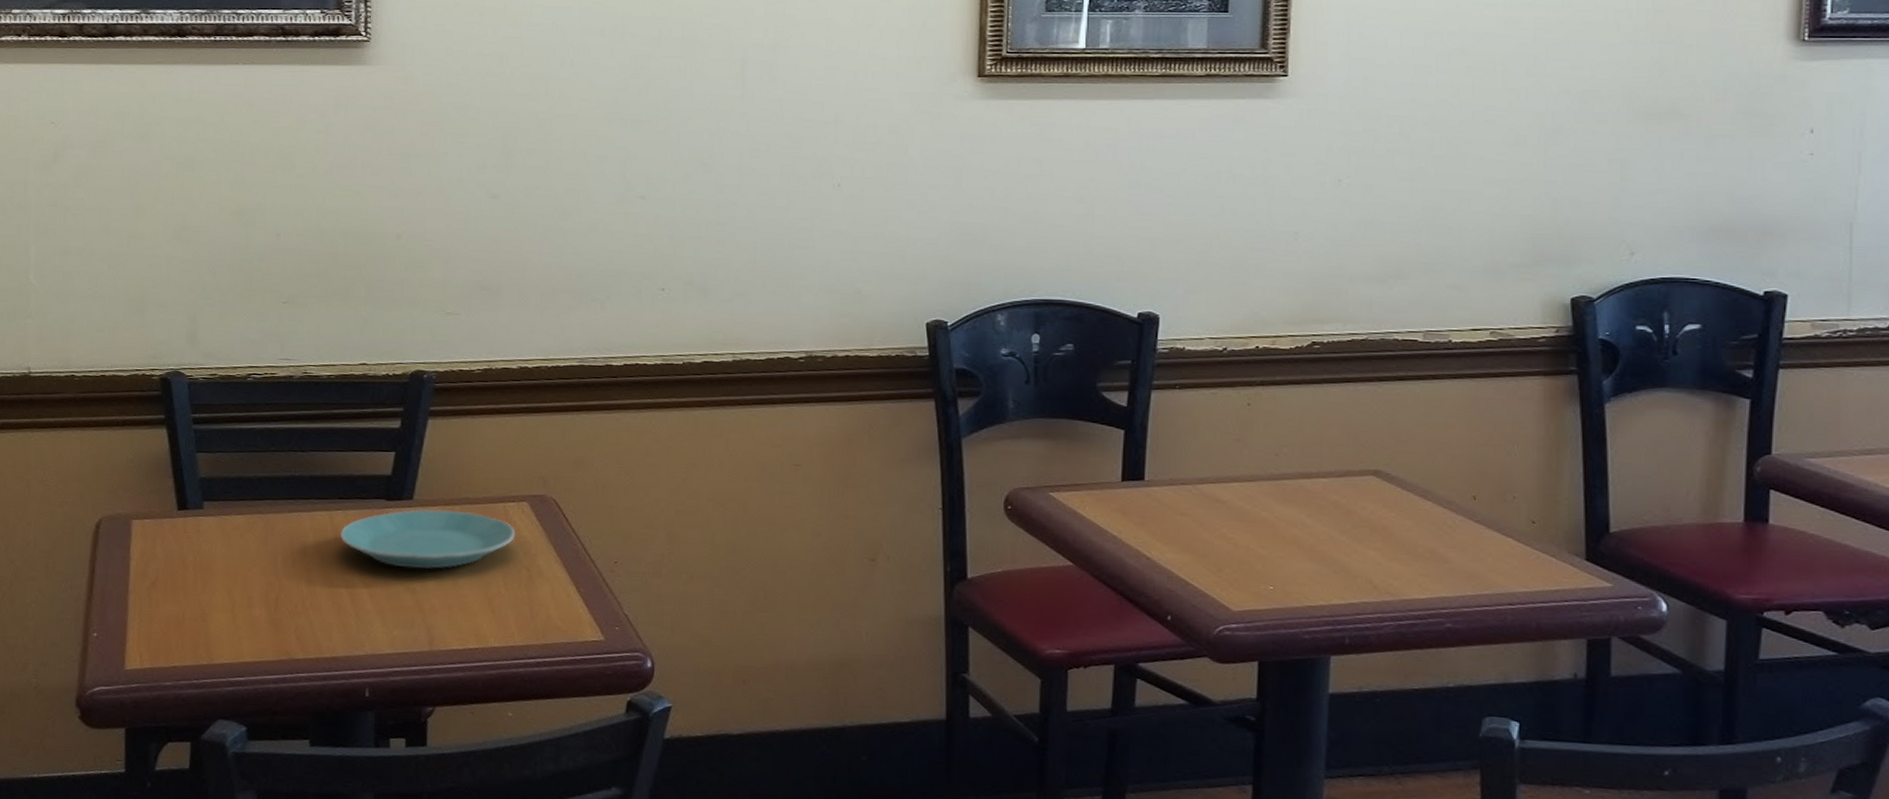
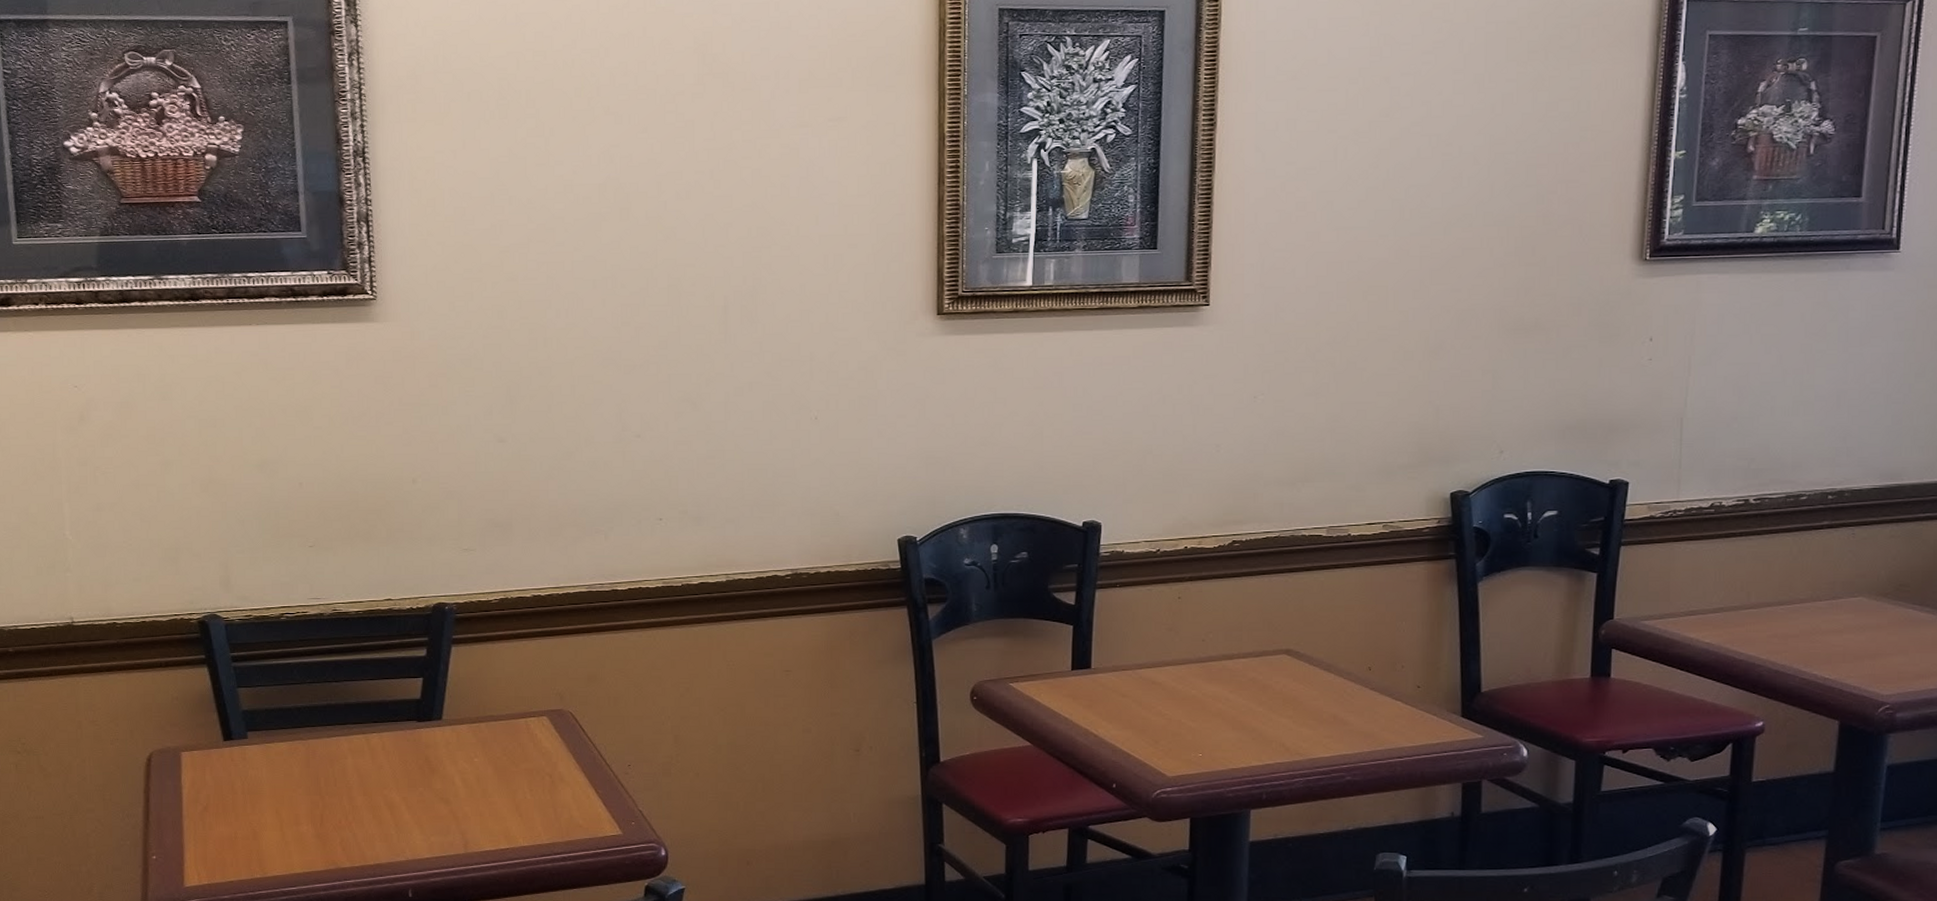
plate: present [339,509,516,570] -> none [376,727,538,781]

